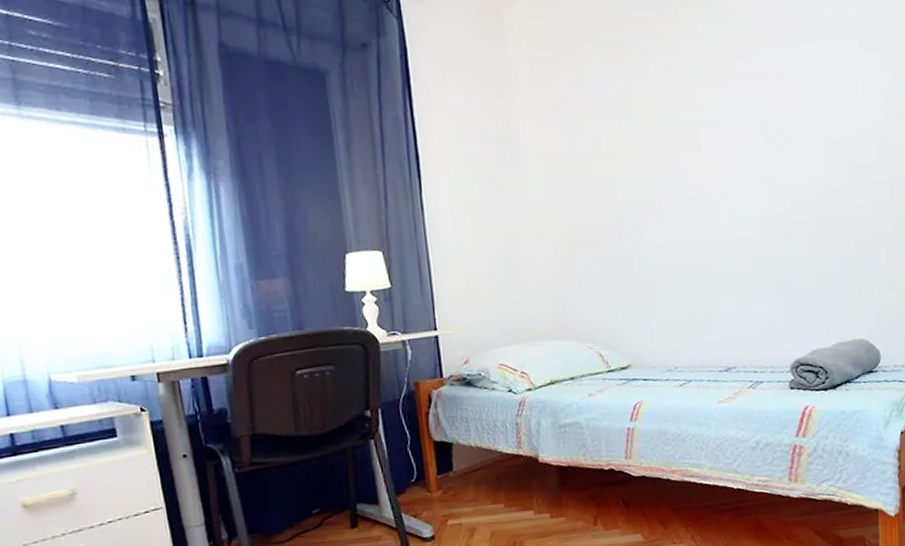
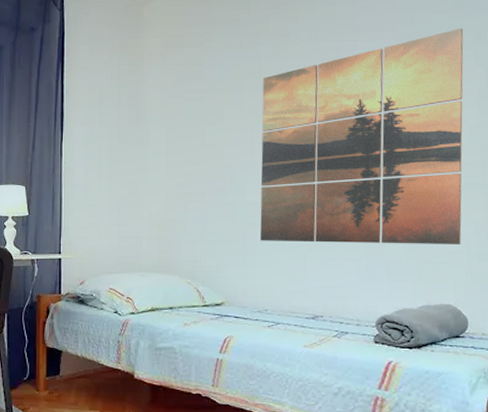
wall art: none [653,24,872,291] -> present [260,28,464,244]

